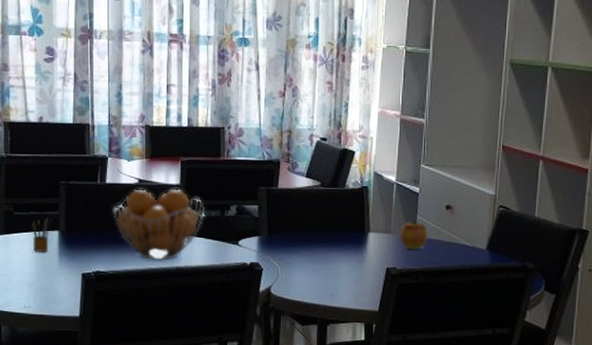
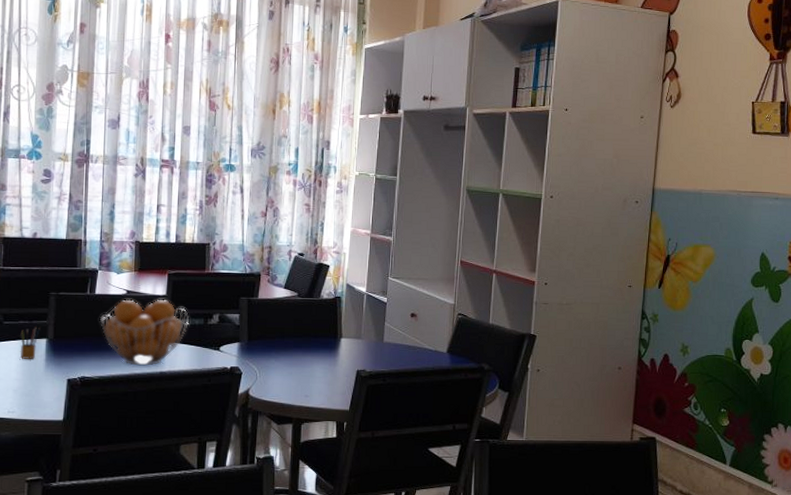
apple: present [401,218,428,249] -> none [370,325,395,353]

